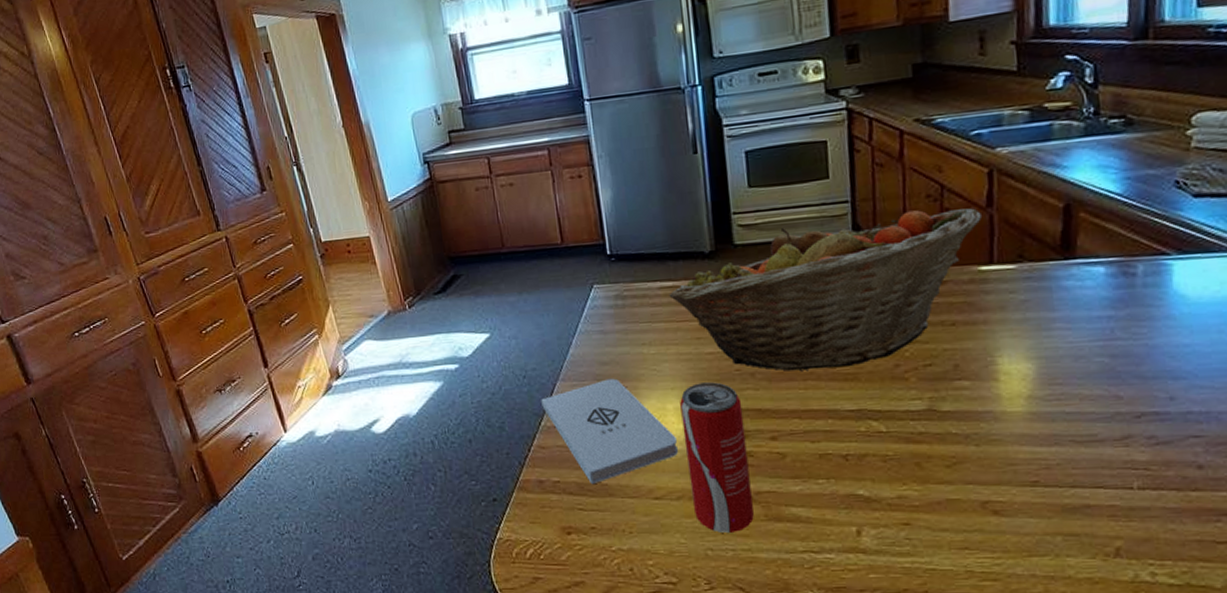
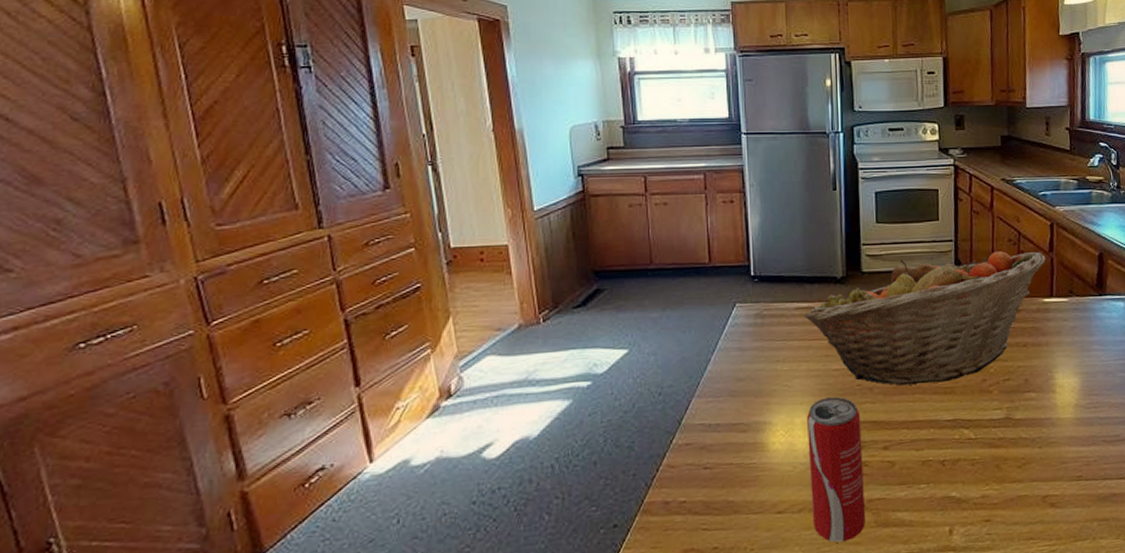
notepad: present [541,378,678,485] -> none [675,394,802,503]

